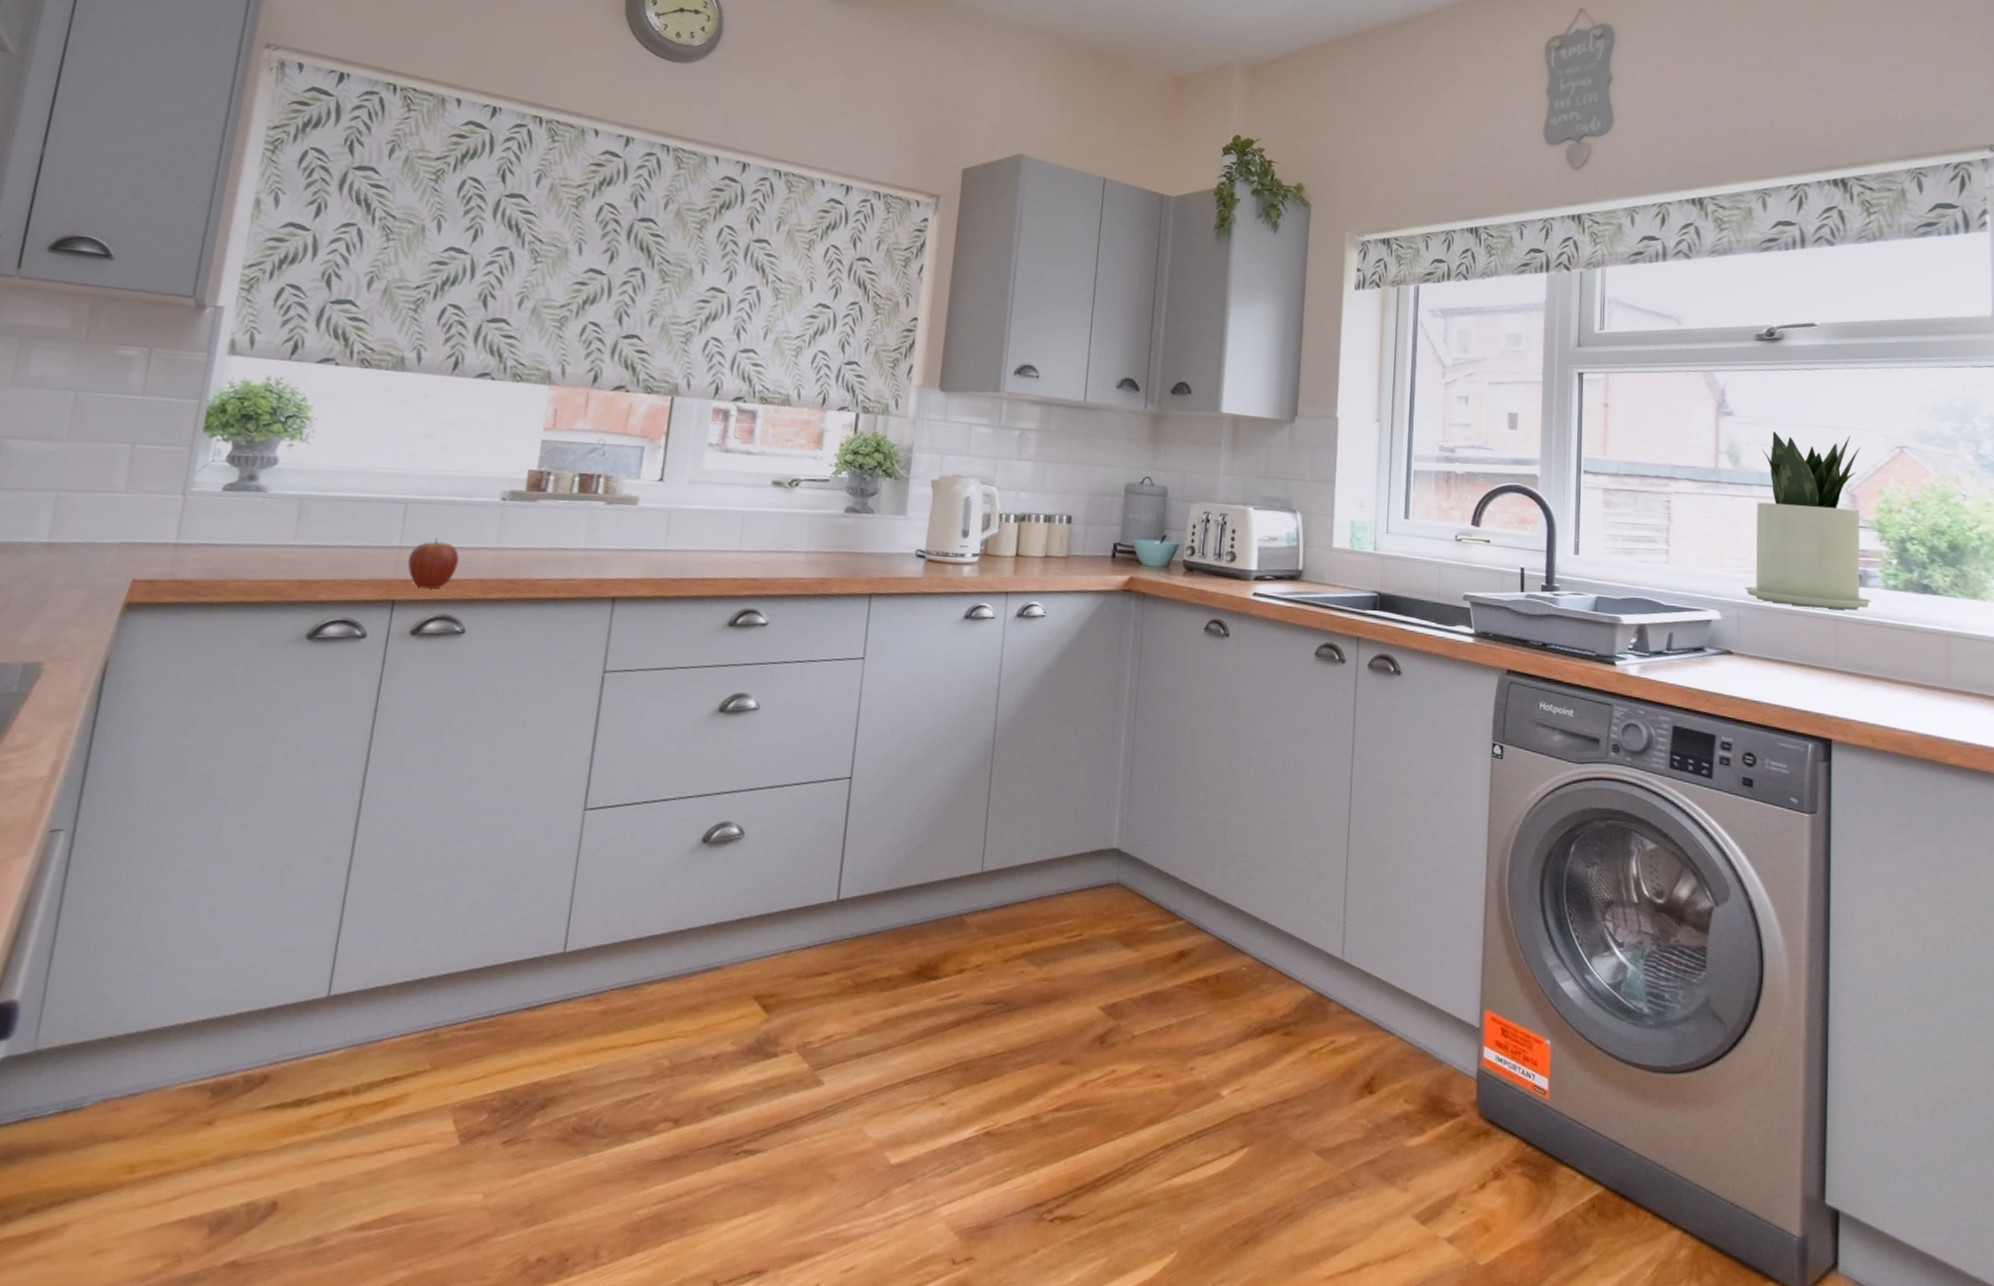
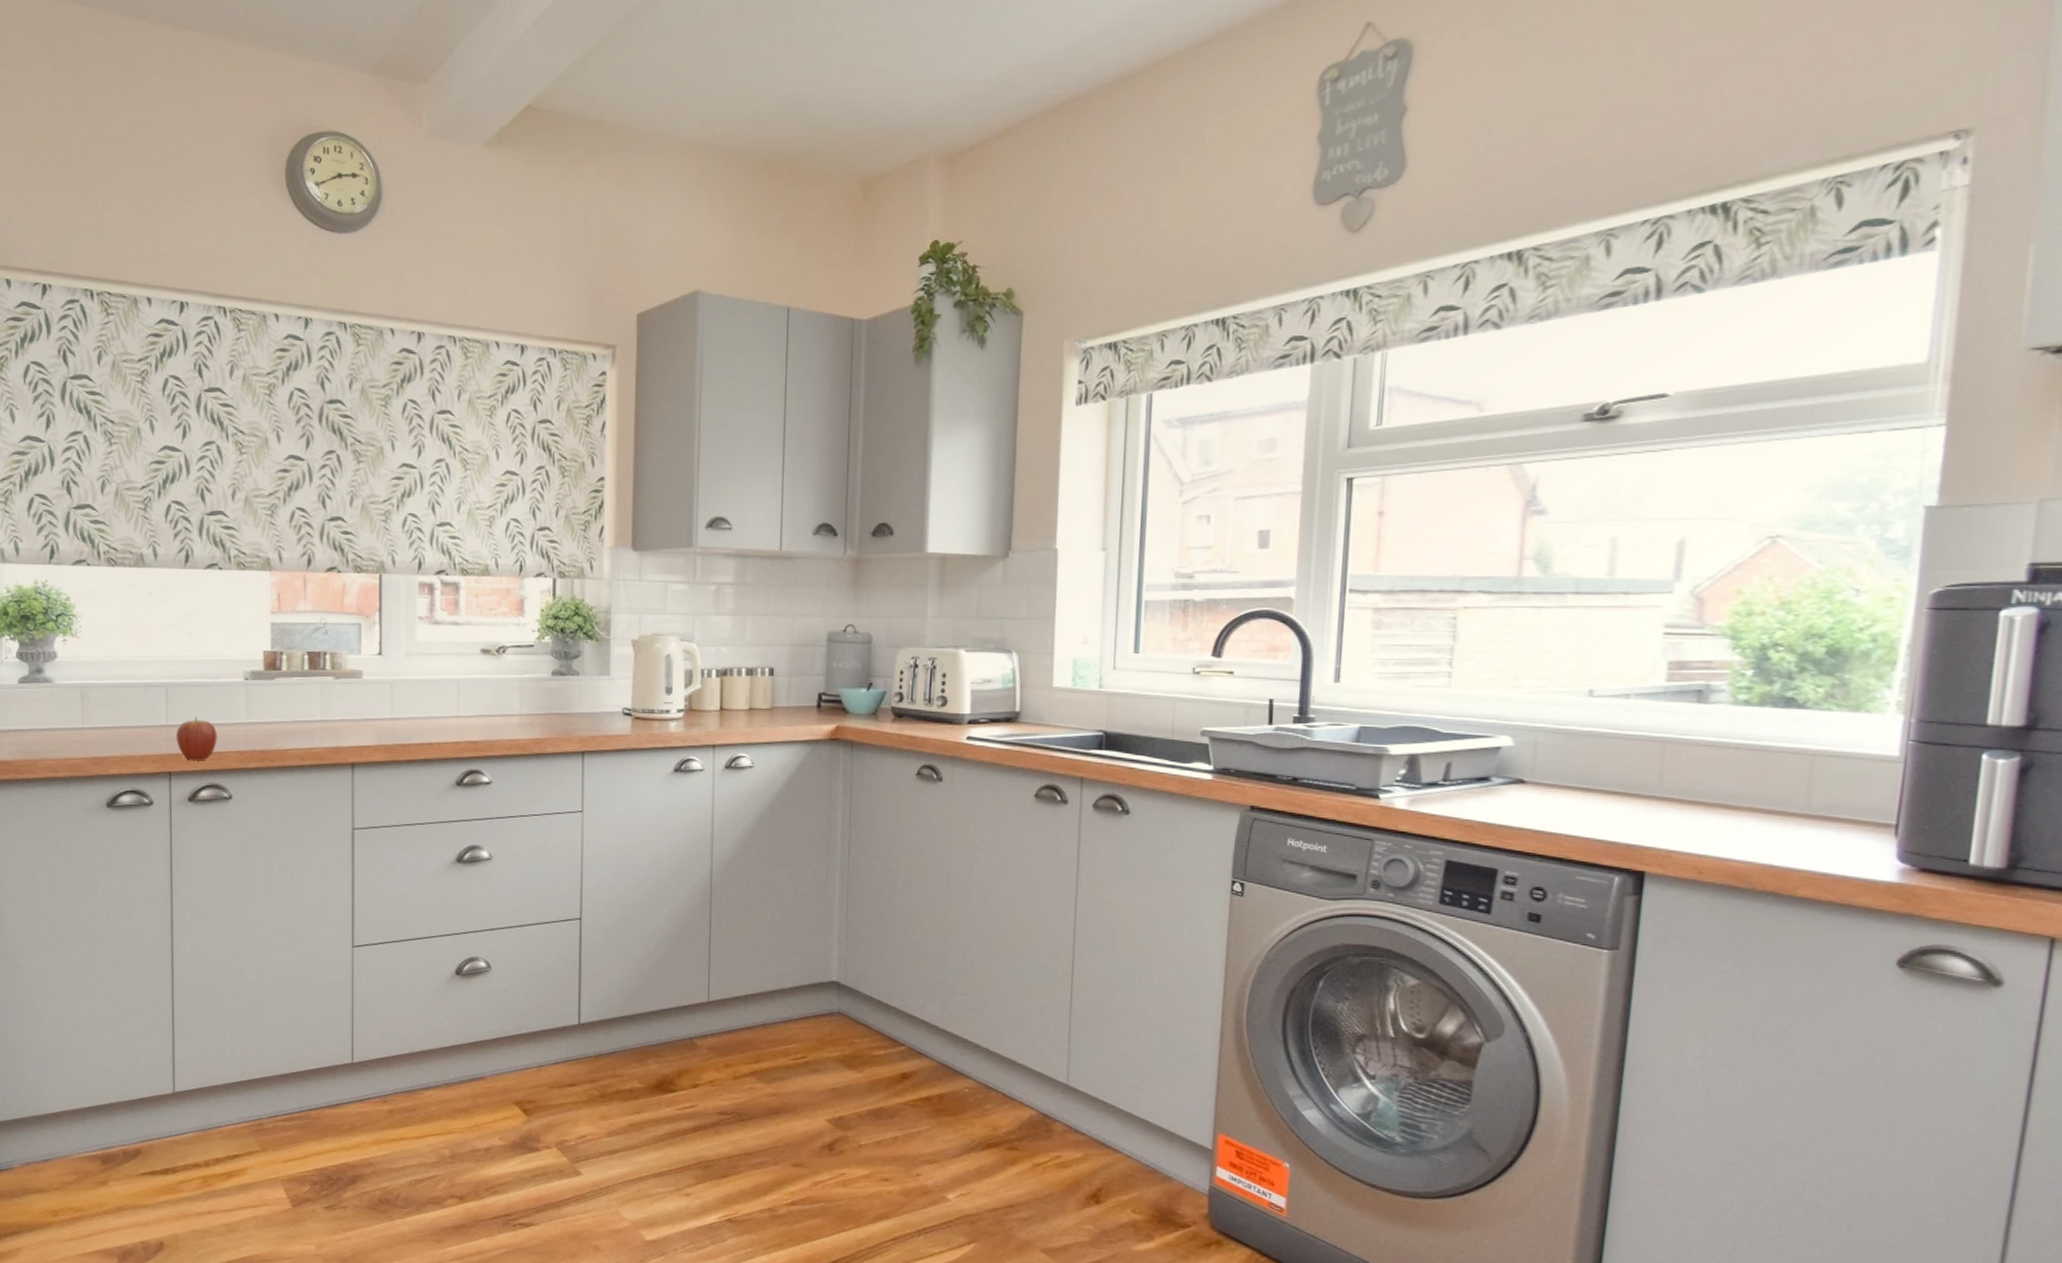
planter: present [1744,431,1872,610] -> none [1545,527,1716,730]

